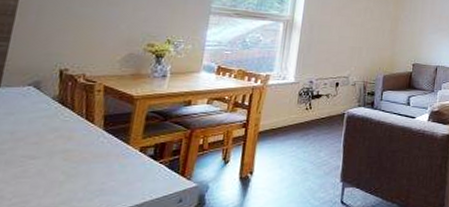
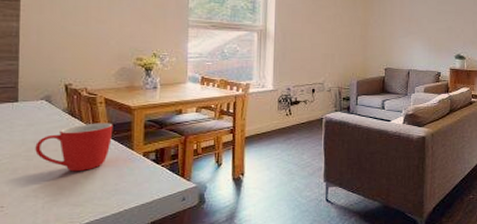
mug: none [10,113,110,169] -> present [35,123,113,172]

